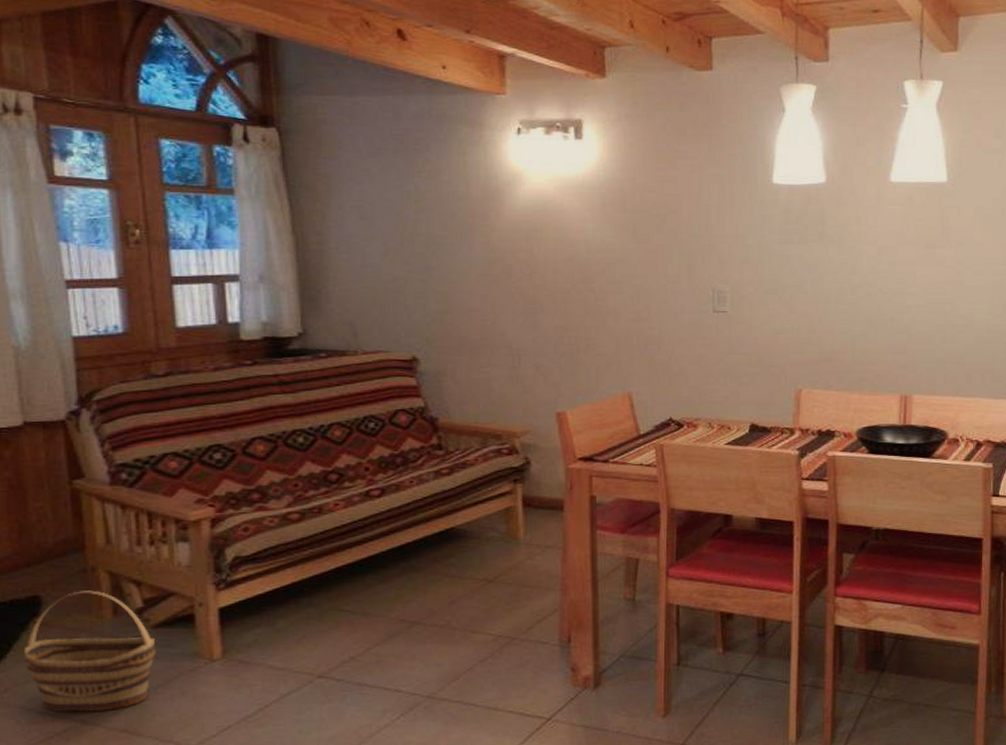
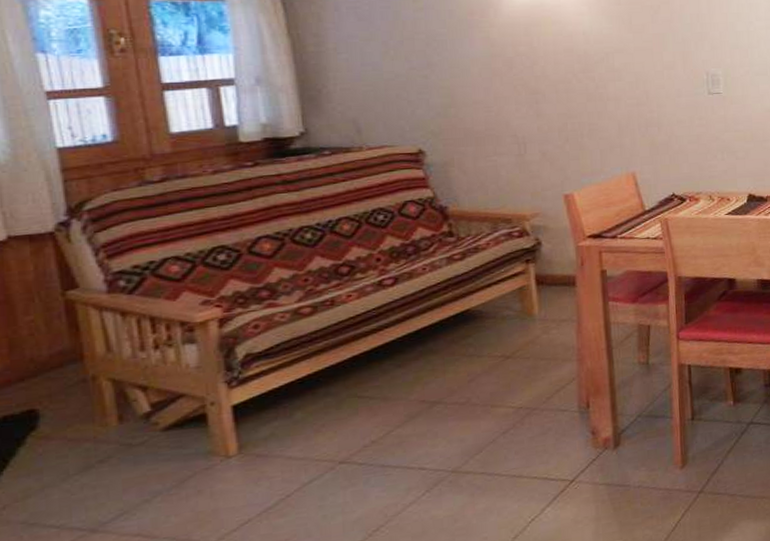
basket: present [23,590,156,713] -> none [21,399,168,524]

